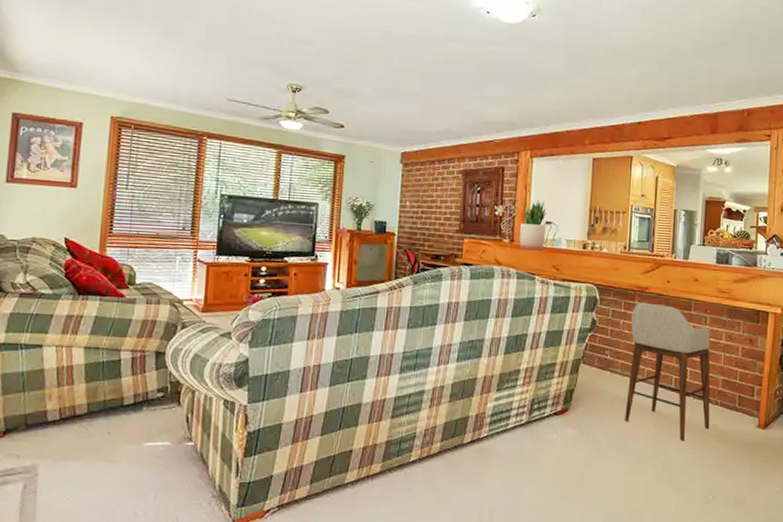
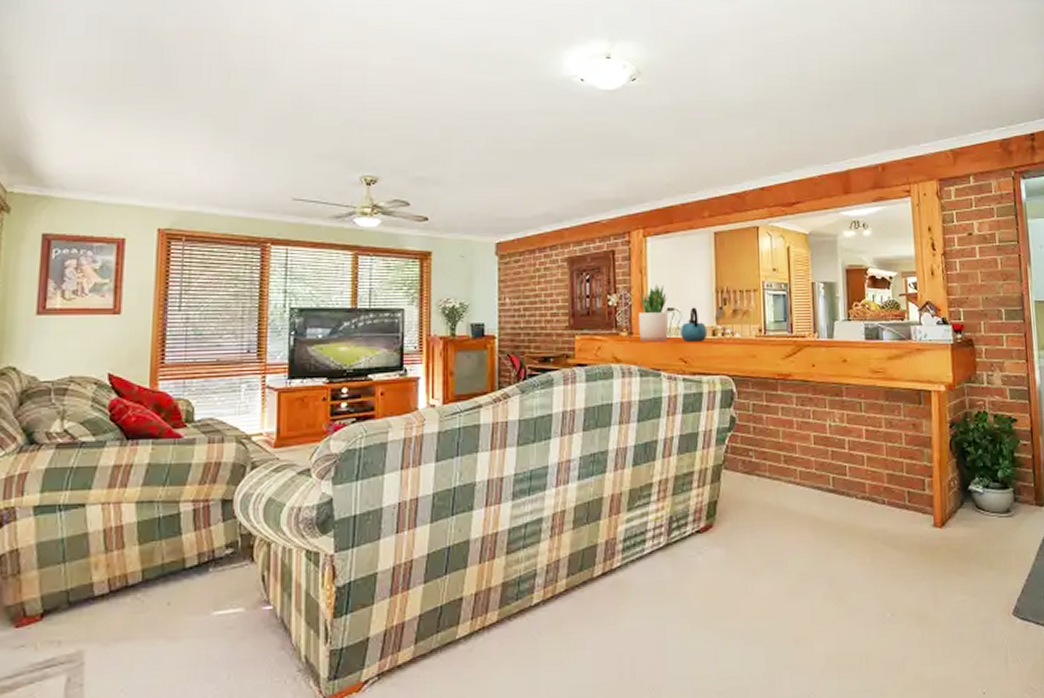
kettle: none [556,222,579,254] -> present [681,307,708,343]
bar stool: present [625,302,711,441] -> none [775,391,879,551]

